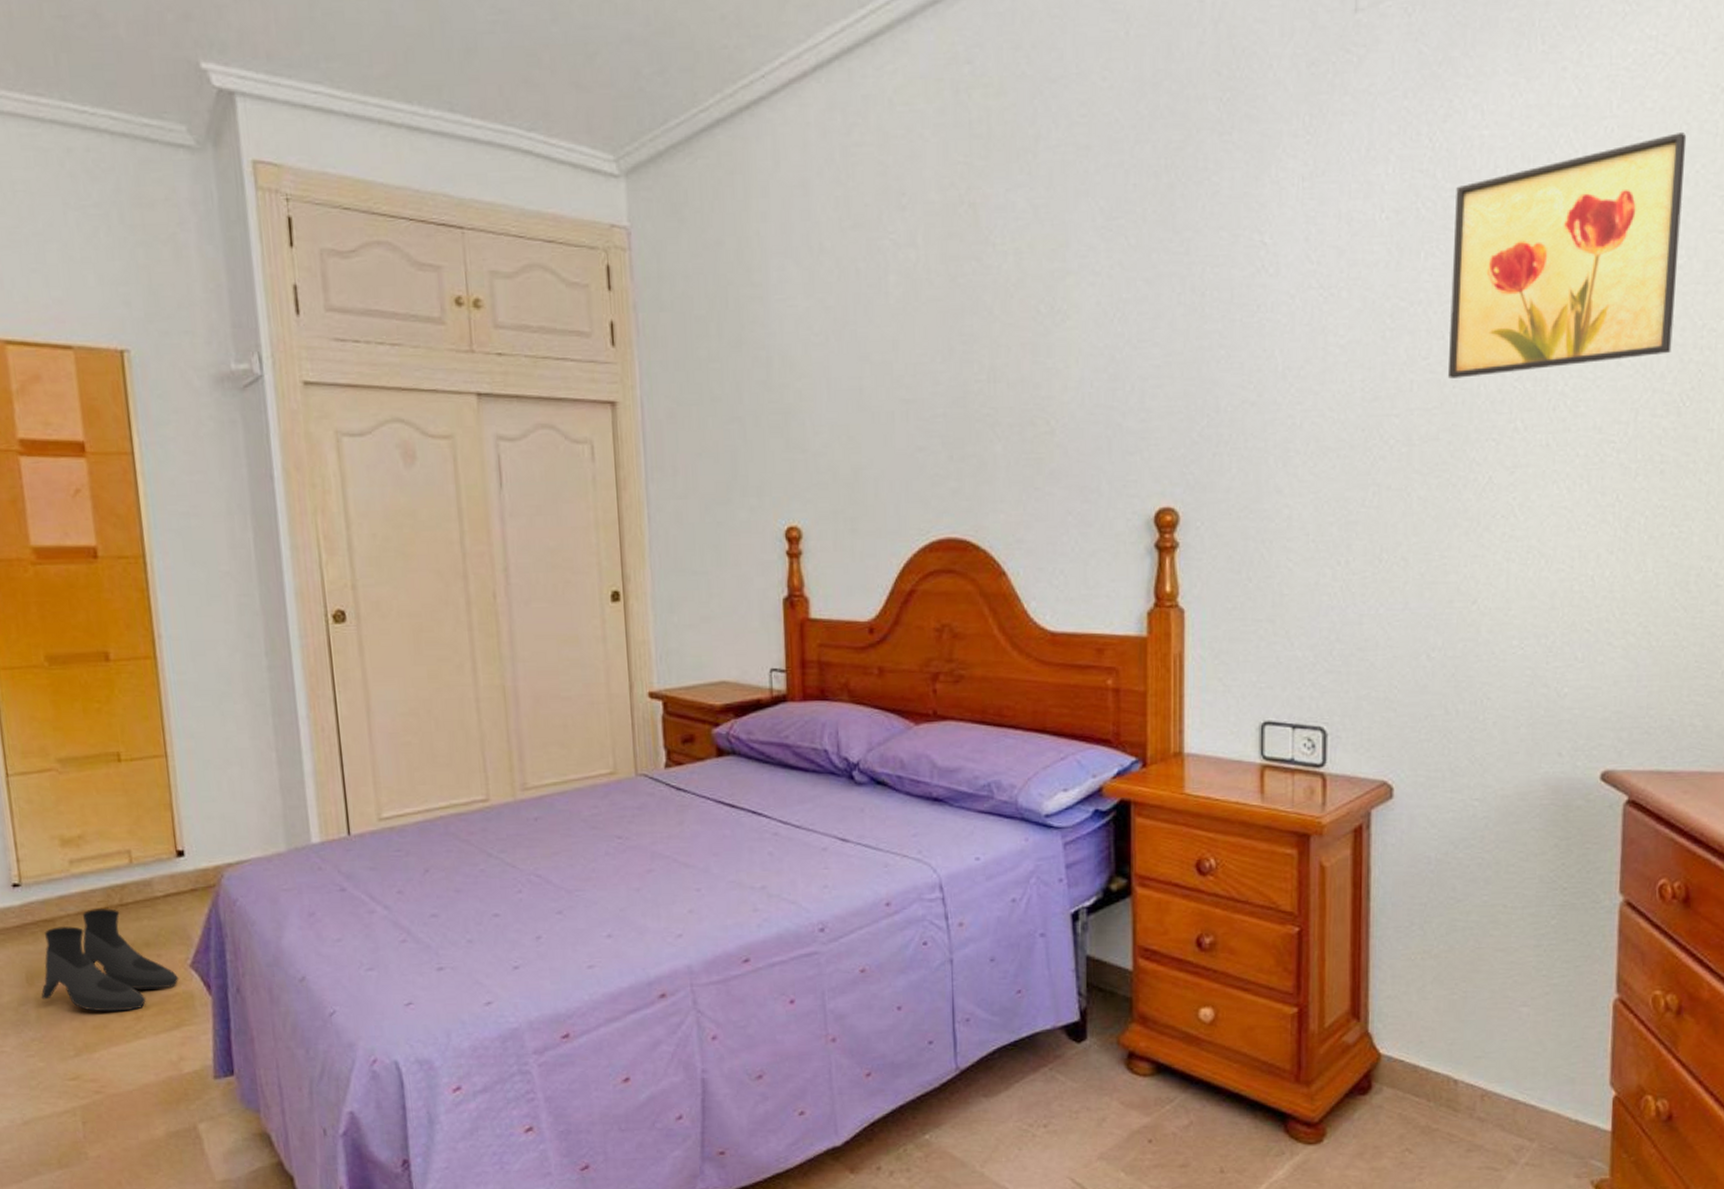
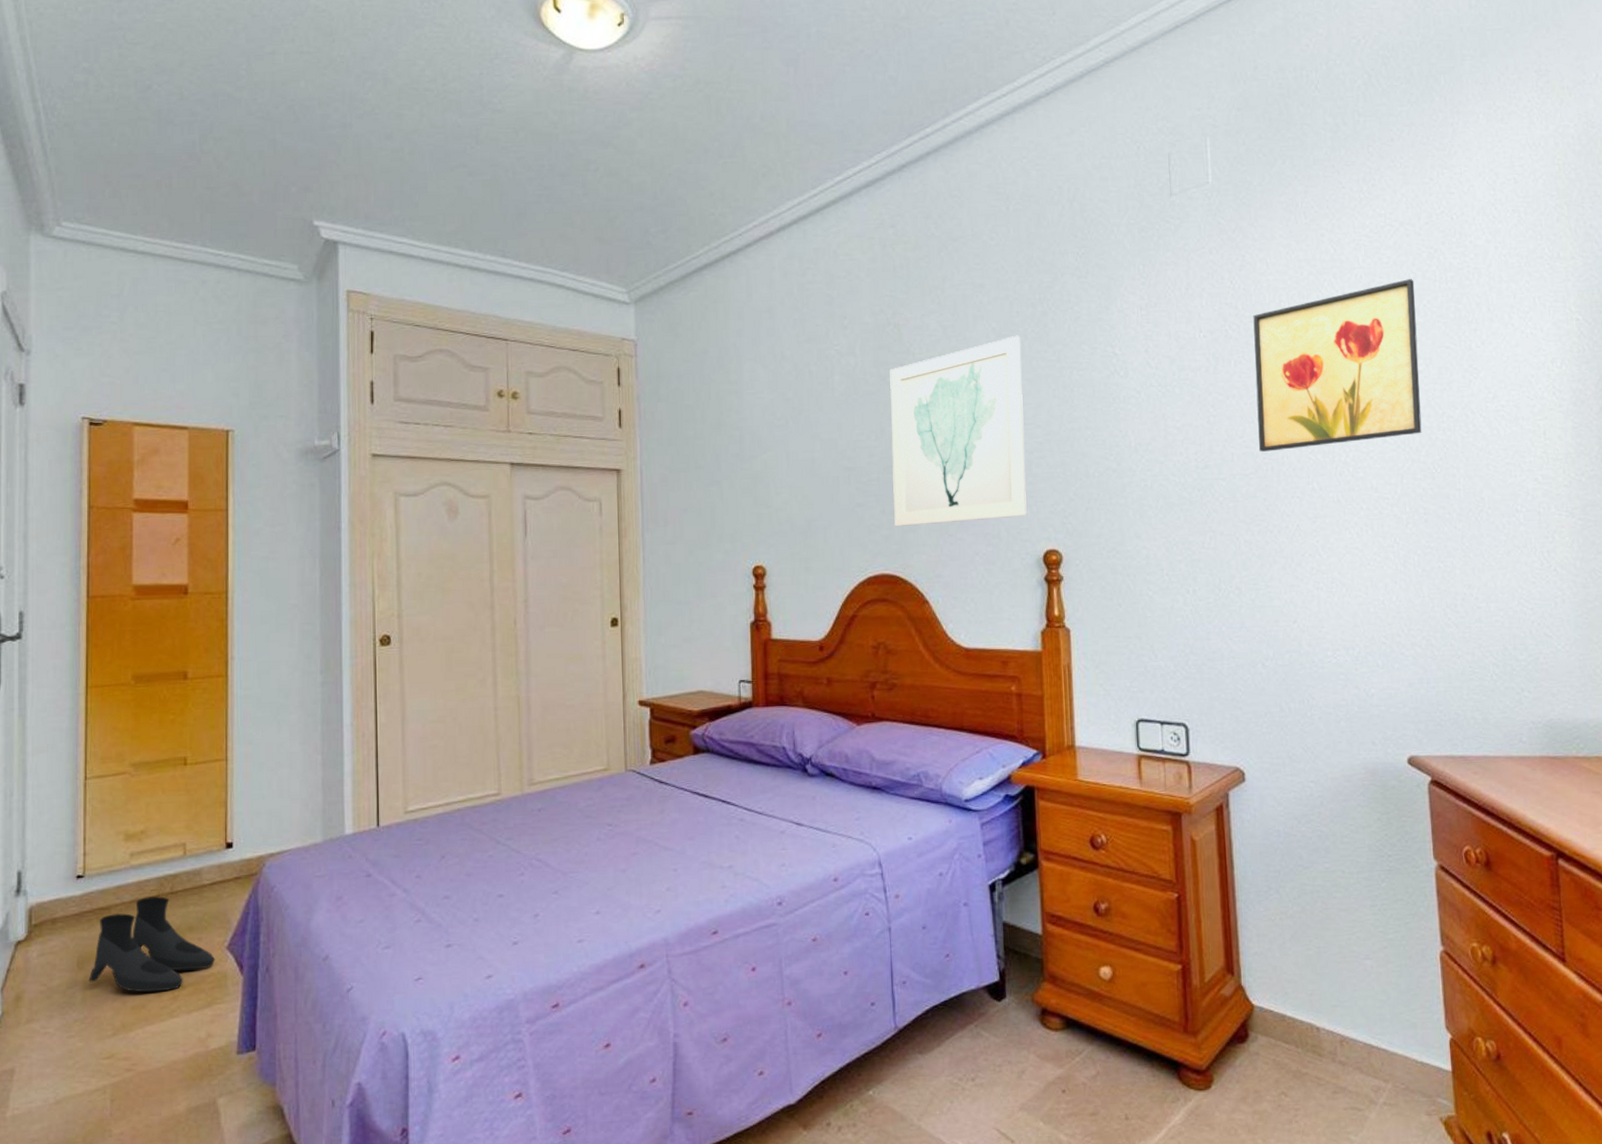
wall art: none [962,217,1138,477] -> present [890,335,1027,526]

